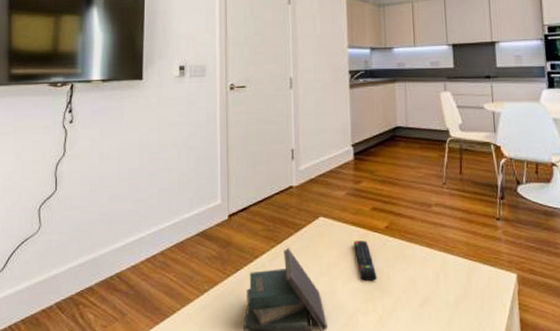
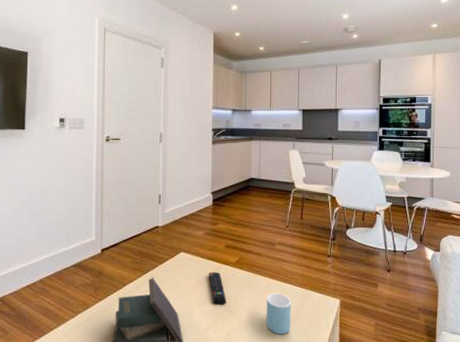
mug: none [425,266,458,320] -> present [266,293,291,335]

